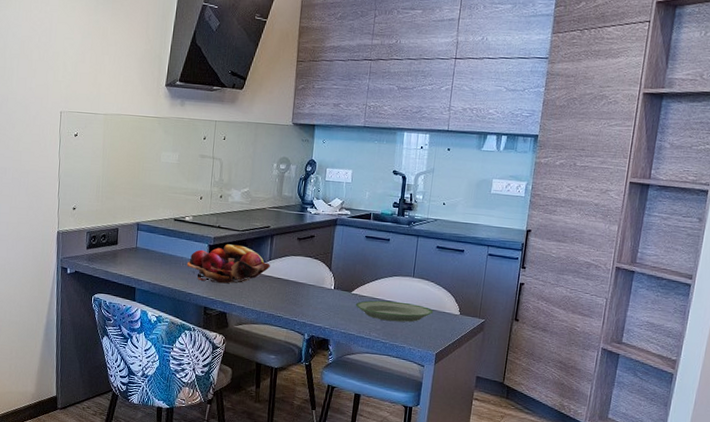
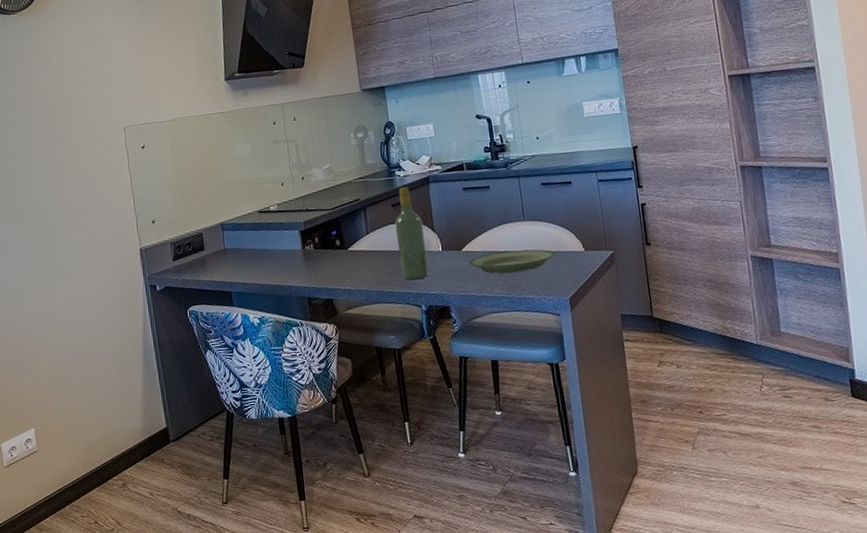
fruit basket: present [186,244,270,284] -> none [280,224,369,270]
wine bottle: none [294,224,322,311] -> present [395,187,429,280]

